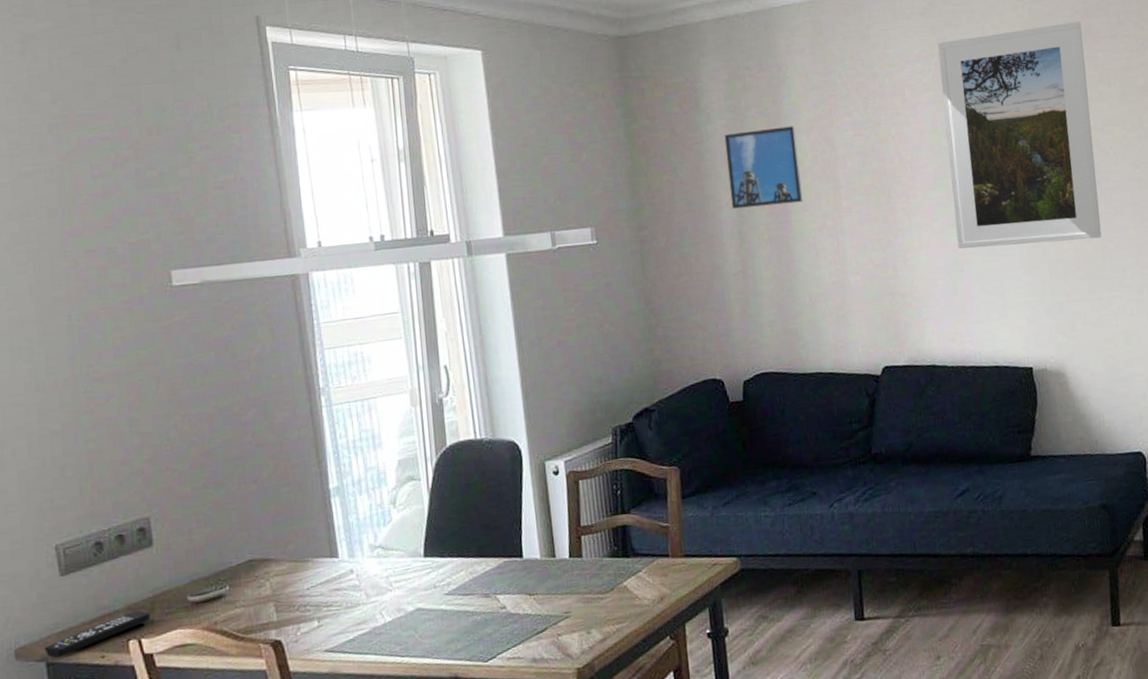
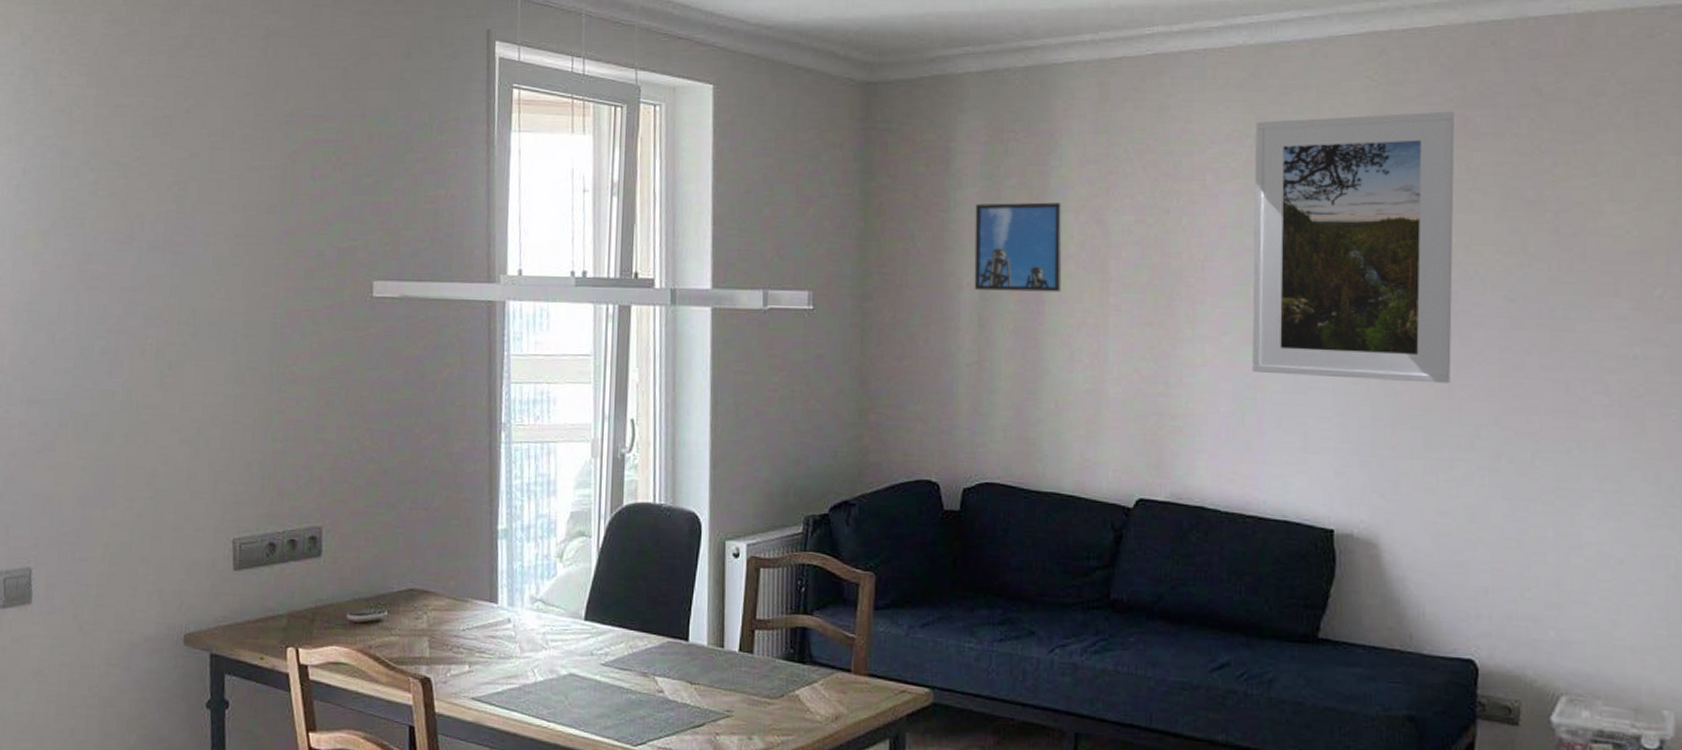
remote control: present [44,610,151,658] -> none [210,618,311,650]

